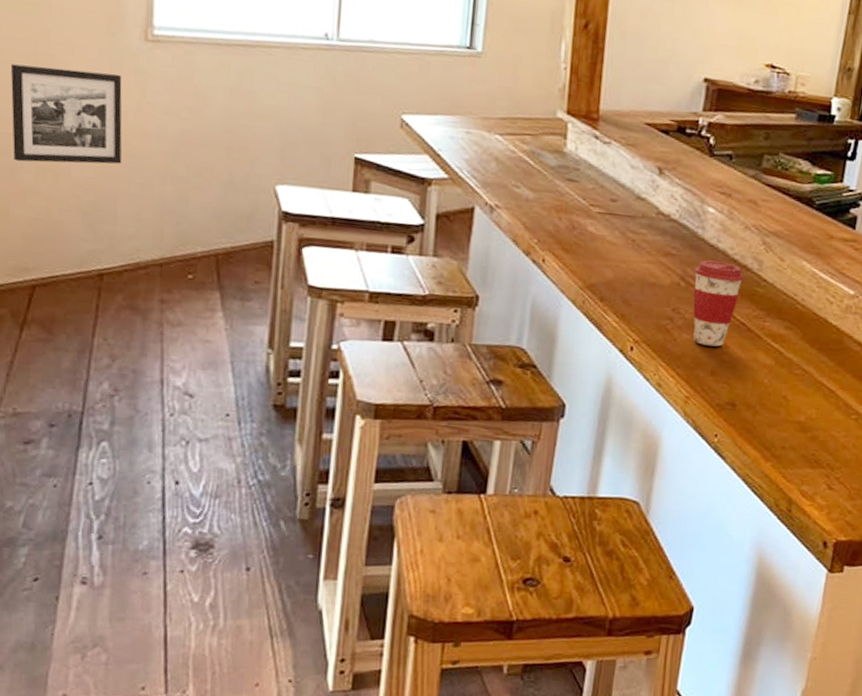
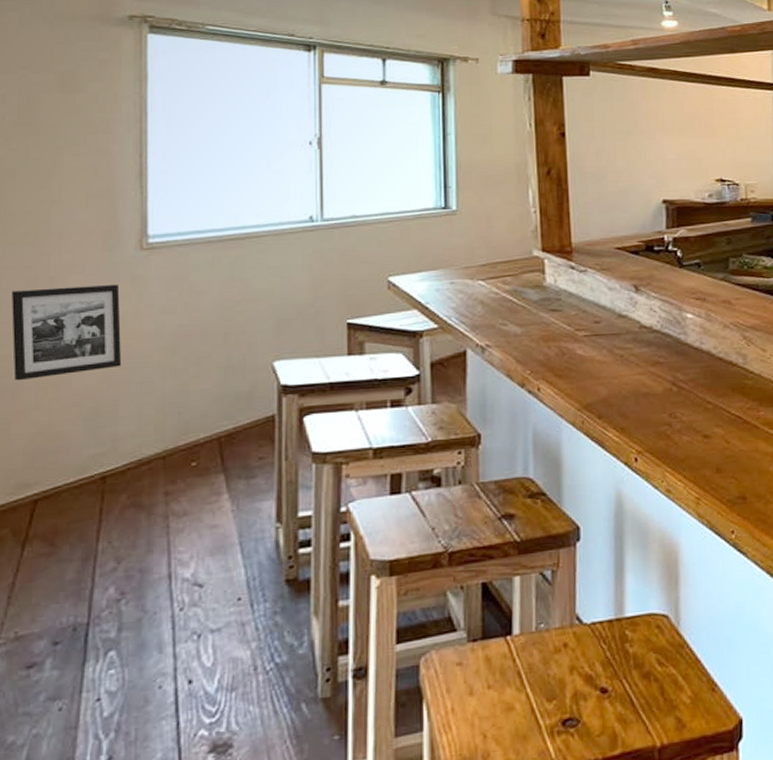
coffee cup: present [693,260,744,347] -> none [683,362,732,445]

